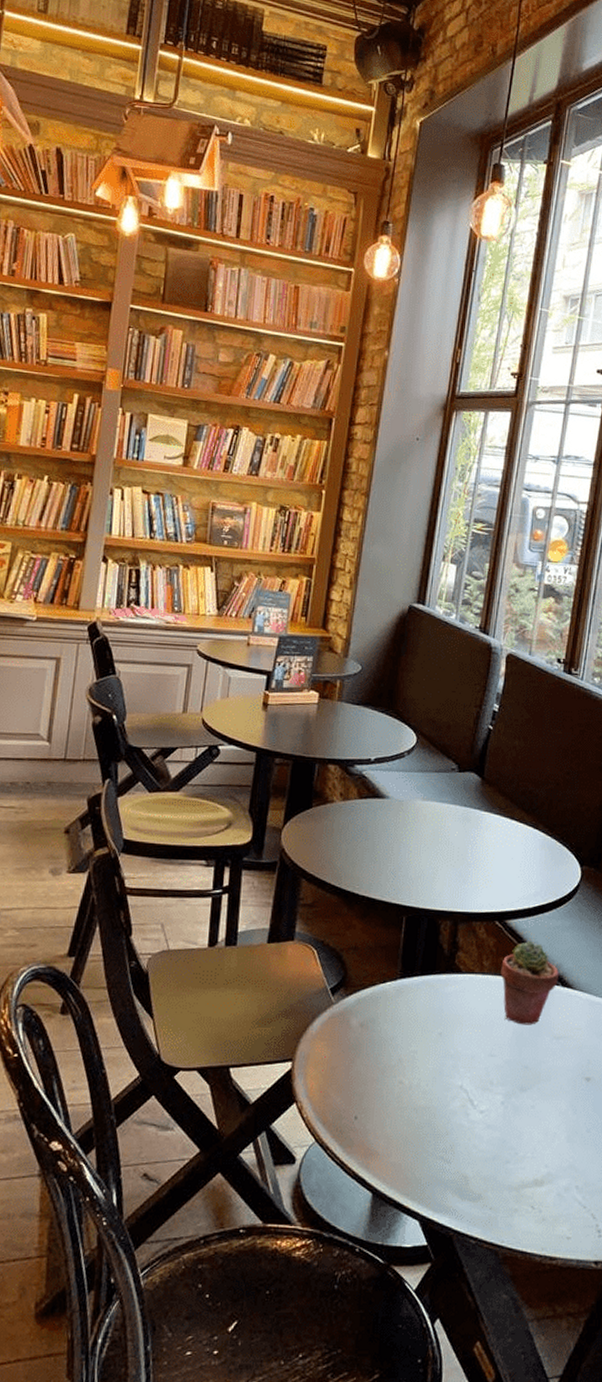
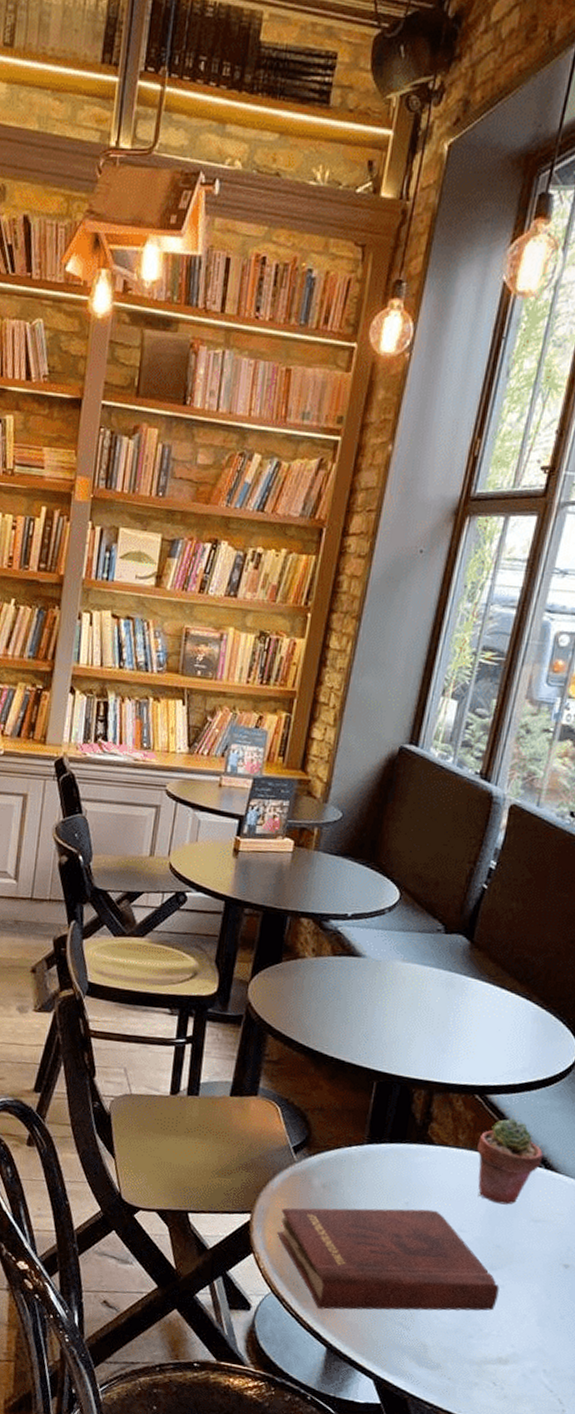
hardback book: none [319,1037,530,1153] -> present [277,1207,500,1311]

